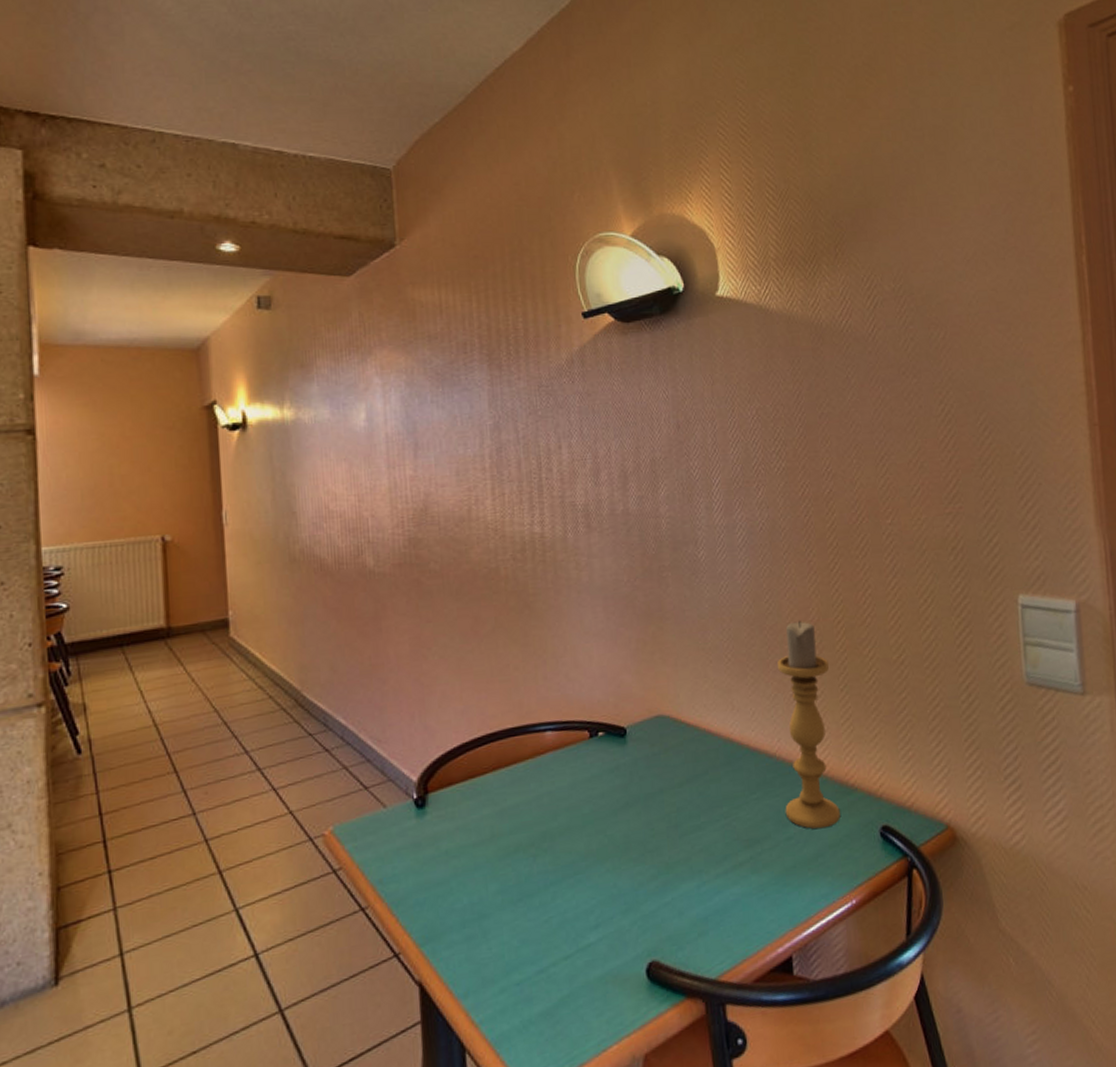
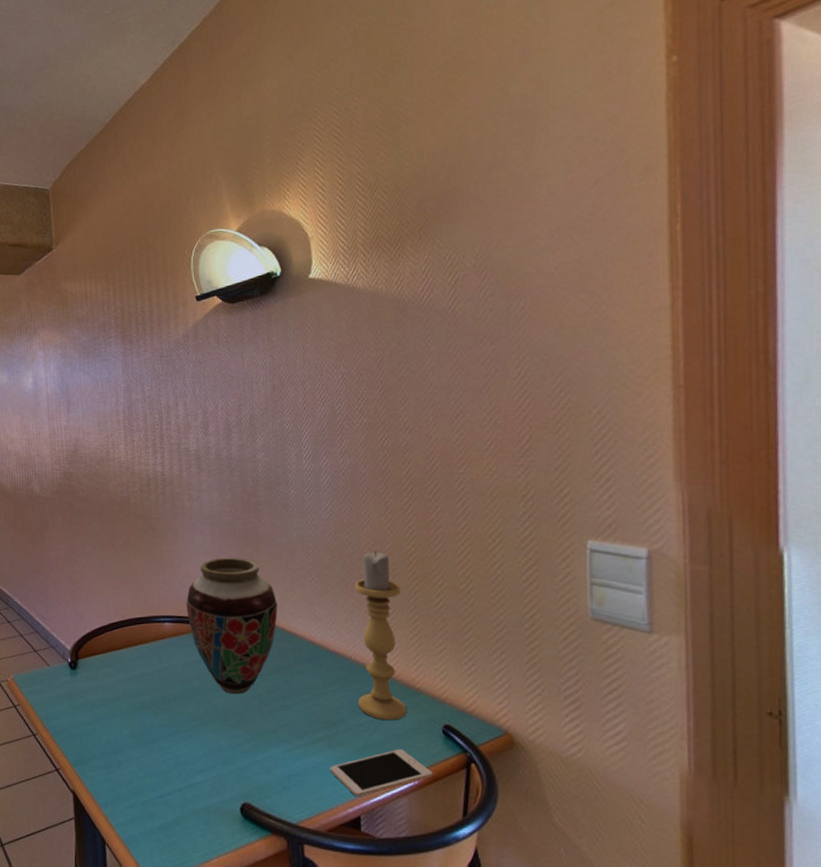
vase: none [573,639,688,819] -> present [186,557,278,695]
cell phone: none [754,862,873,932] -> present [330,749,433,797]

